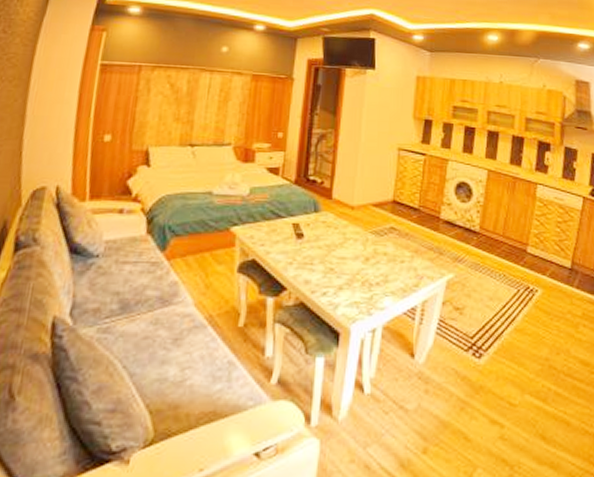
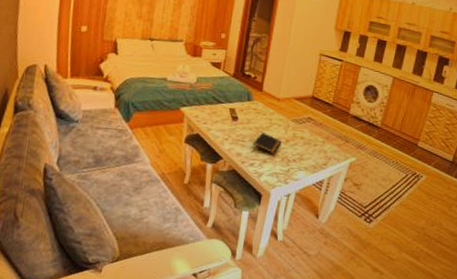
notepad: none [323,251,360,278] -> present [252,132,282,155]

